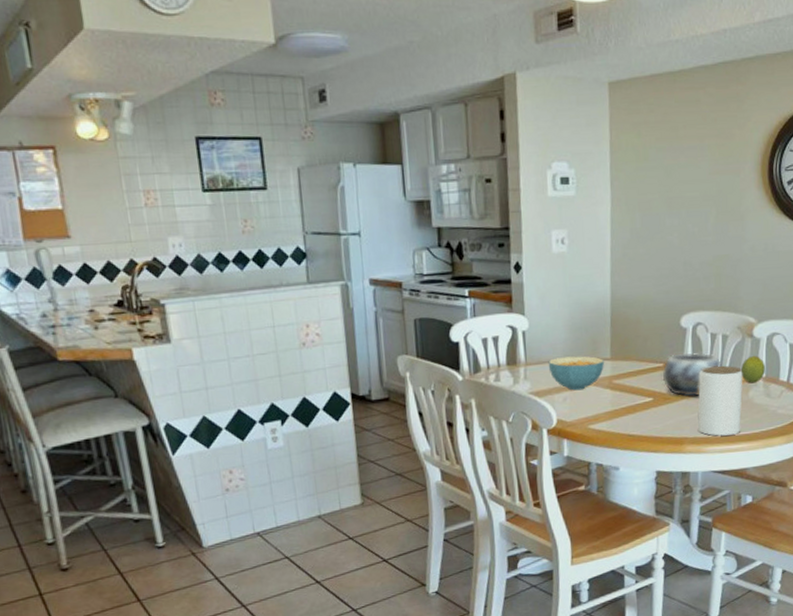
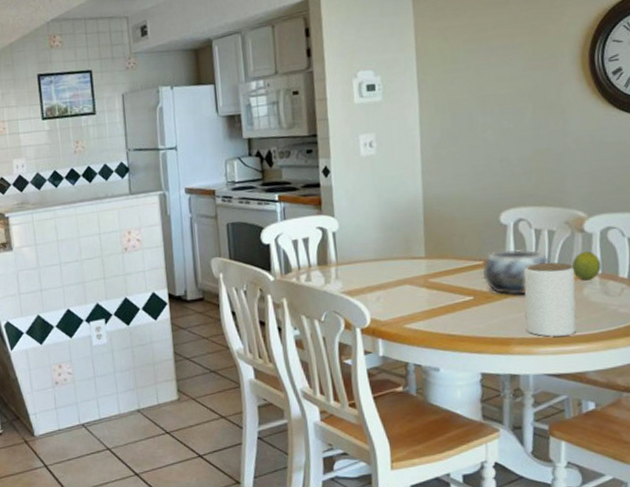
cereal bowl: present [548,356,604,391] -> none [359,255,419,290]

